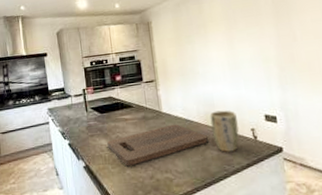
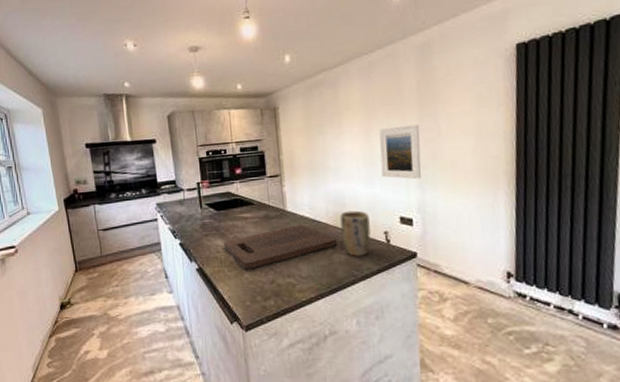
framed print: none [240,32,282,81] -> present [379,124,422,180]

